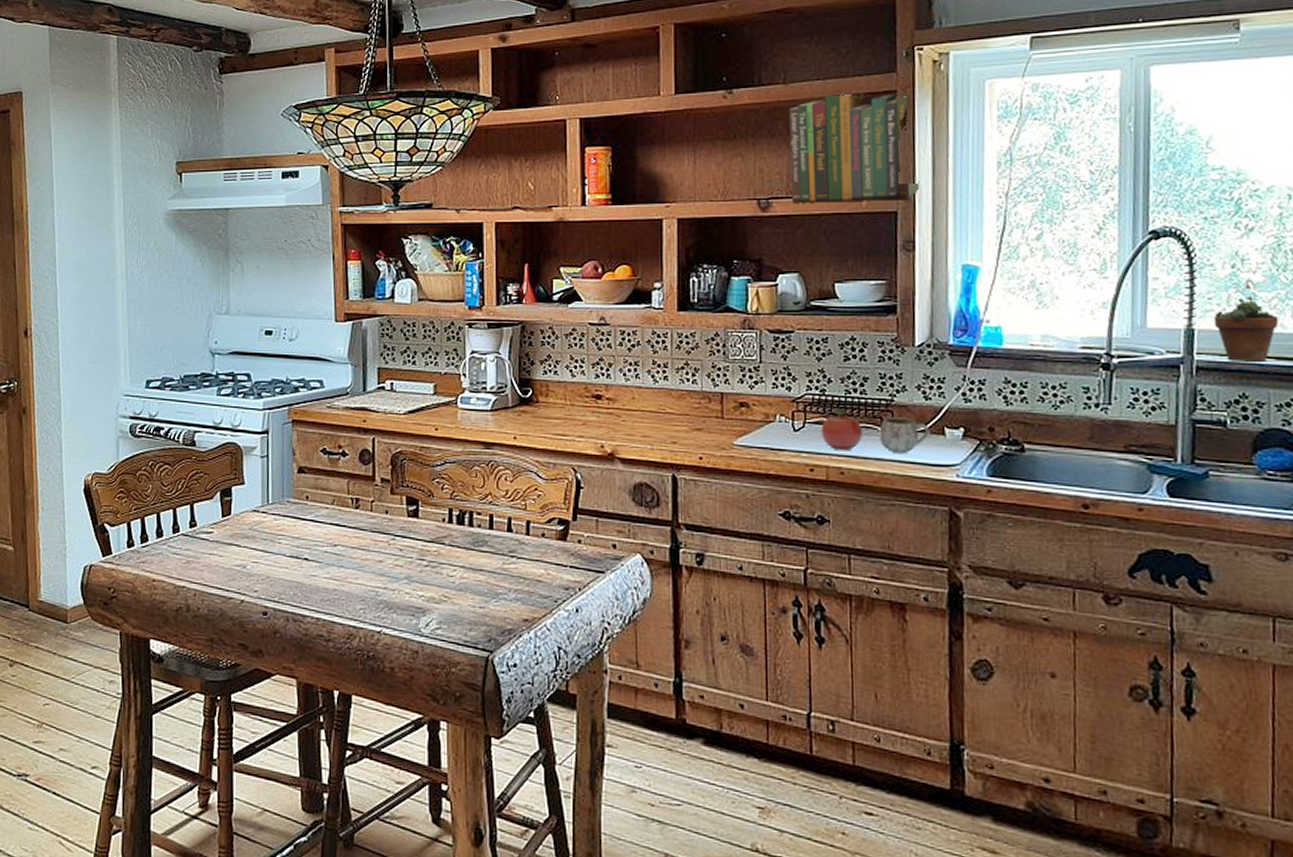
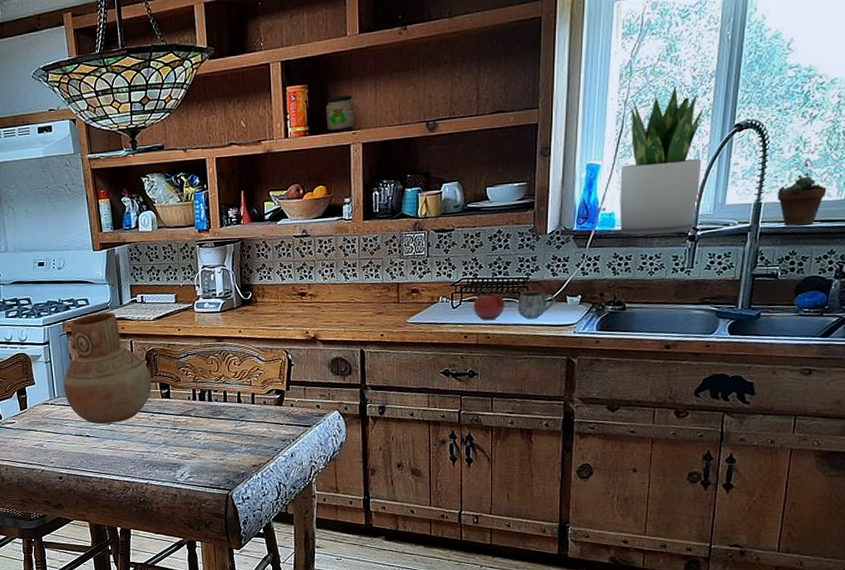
vase: none [281,399,396,545] -> present [63,312,152,424]
jar: none [633,162,669,201] -> present [326,95,356,131]
books: present [789,91,920,203] -> none [453,18,557,122]
planter: none [1006,181,1111,359] -> present [619,86,704,236]

